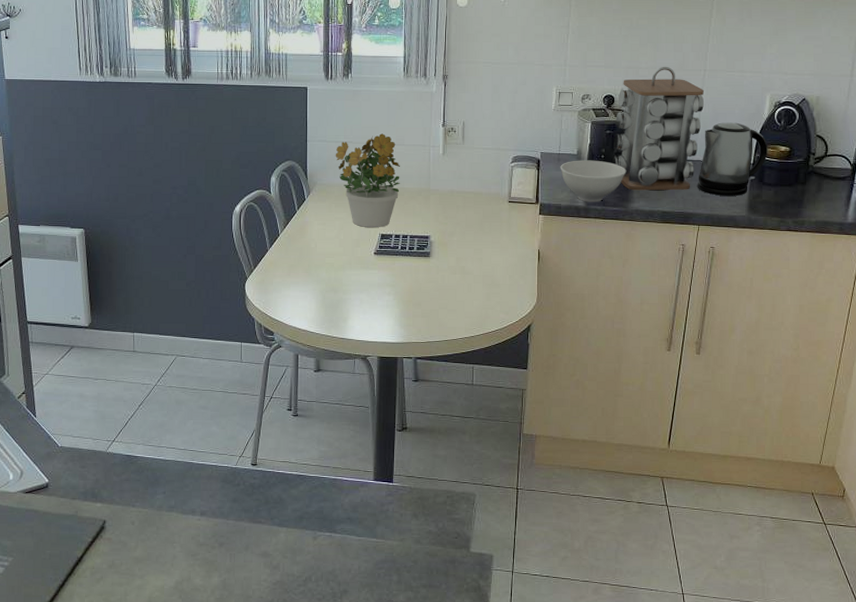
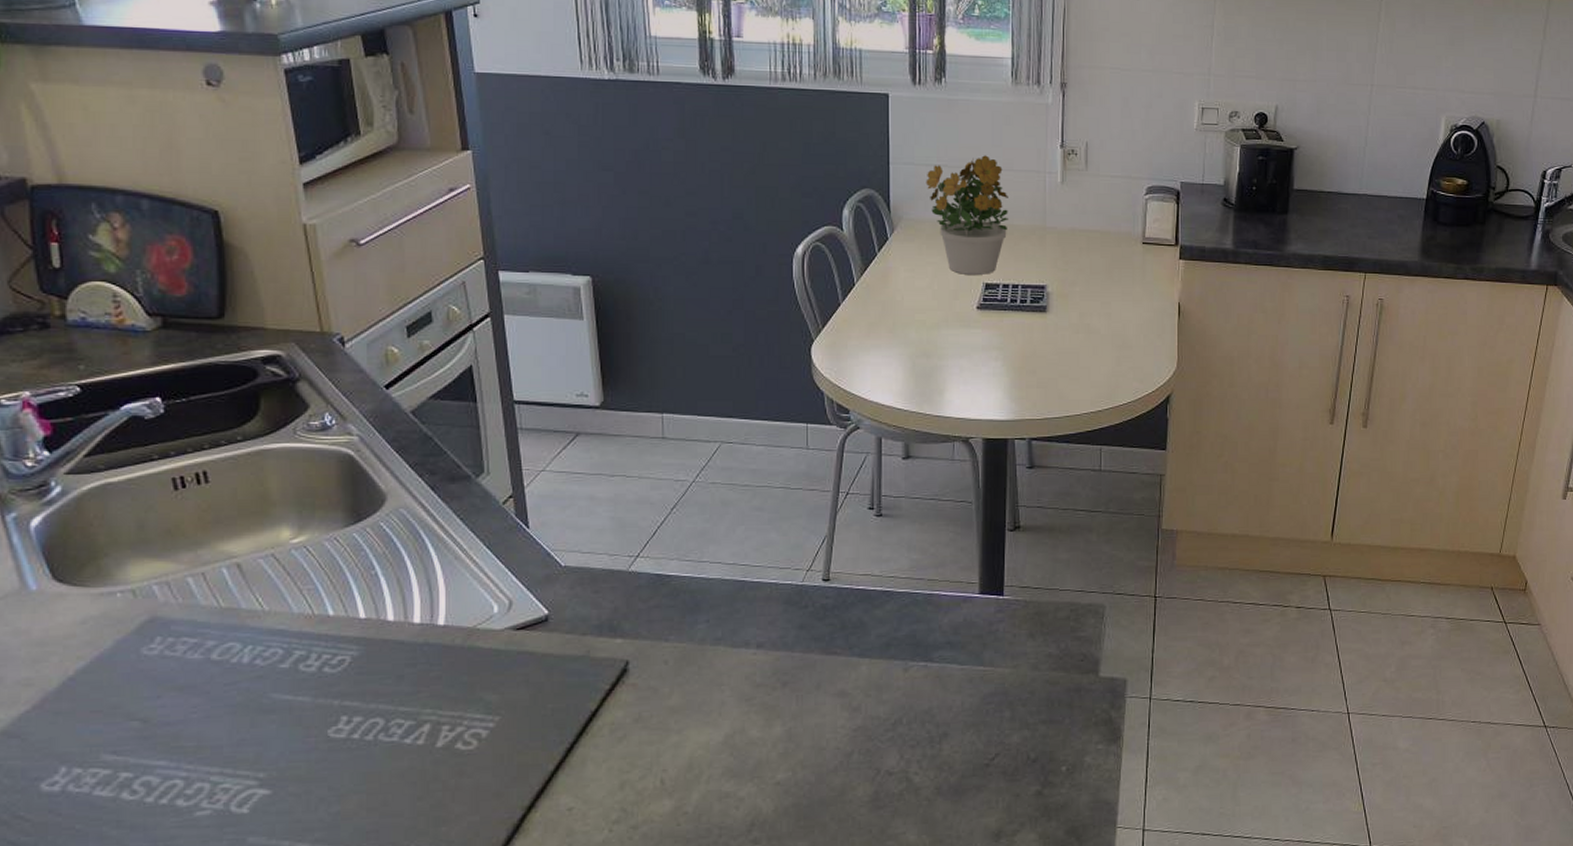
bowl: present [560,160,627,202] -> none [1204,192,1282,244]
spice rack: present [610,66,704,191] -> none [1263,79,1371,231]
kettle: present [697,122,768,196] -> none [1363,149,1443,238]

